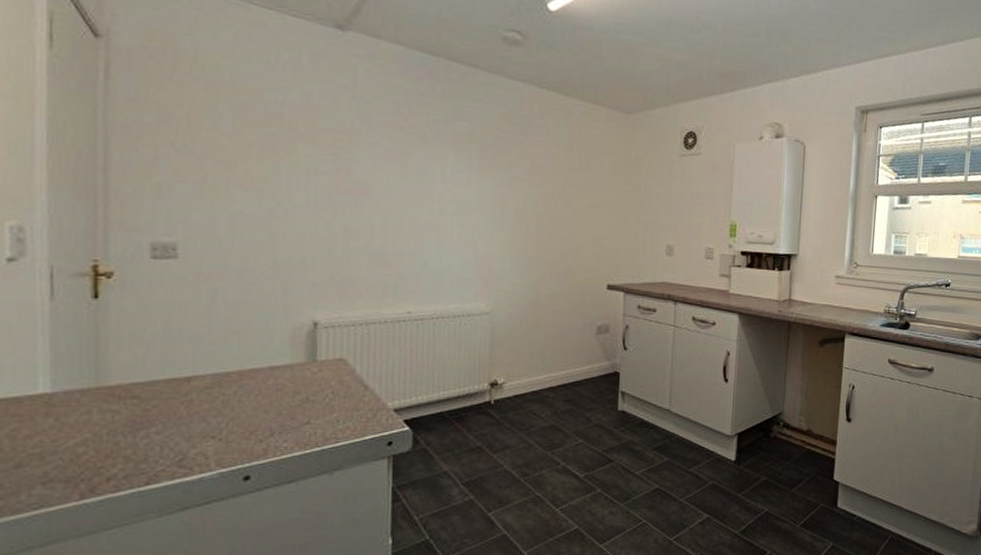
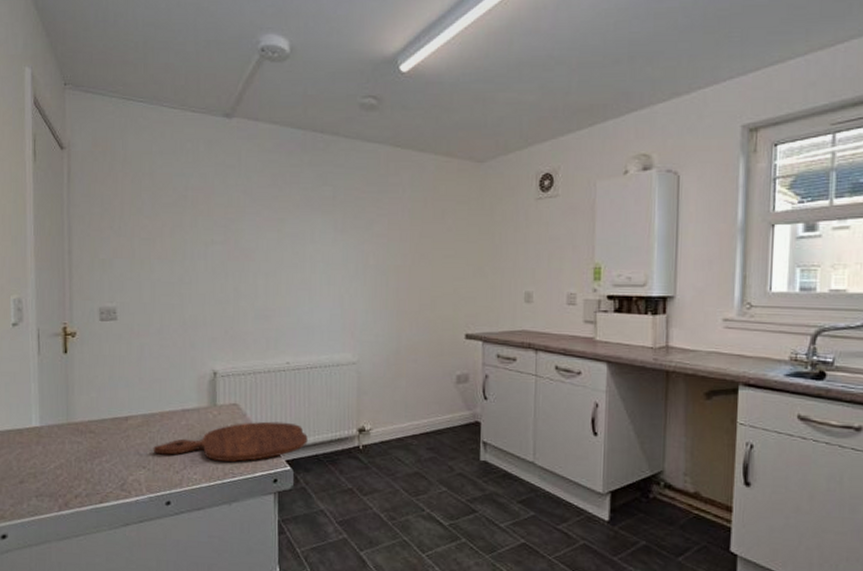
cutting board: none [226,378,431,425] -> present [153,421,308,462]

